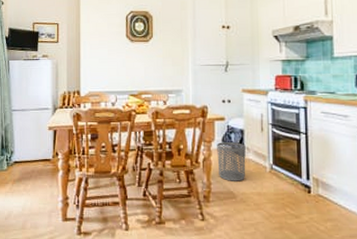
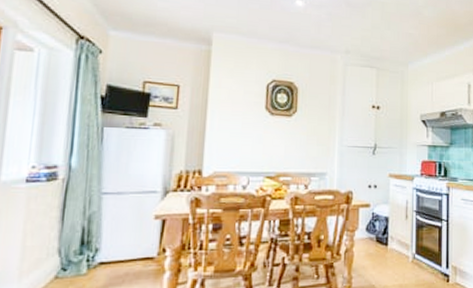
waste bin: present [217,142,246,182] -> none [360,231,390,274]

